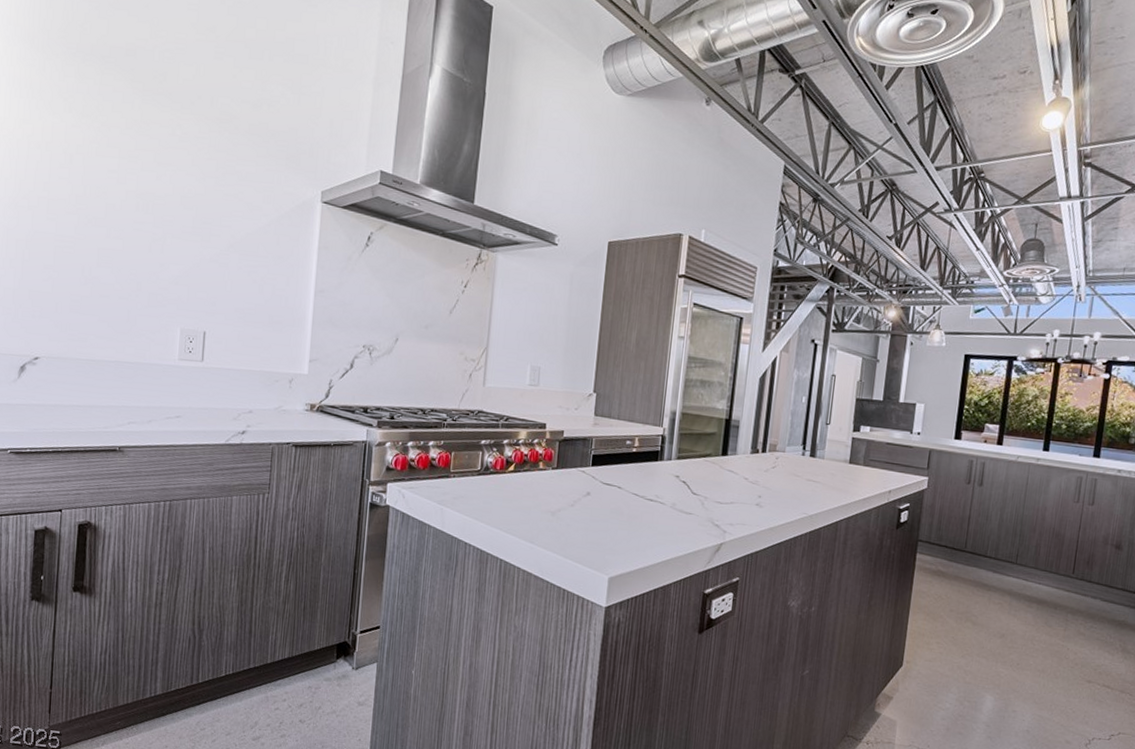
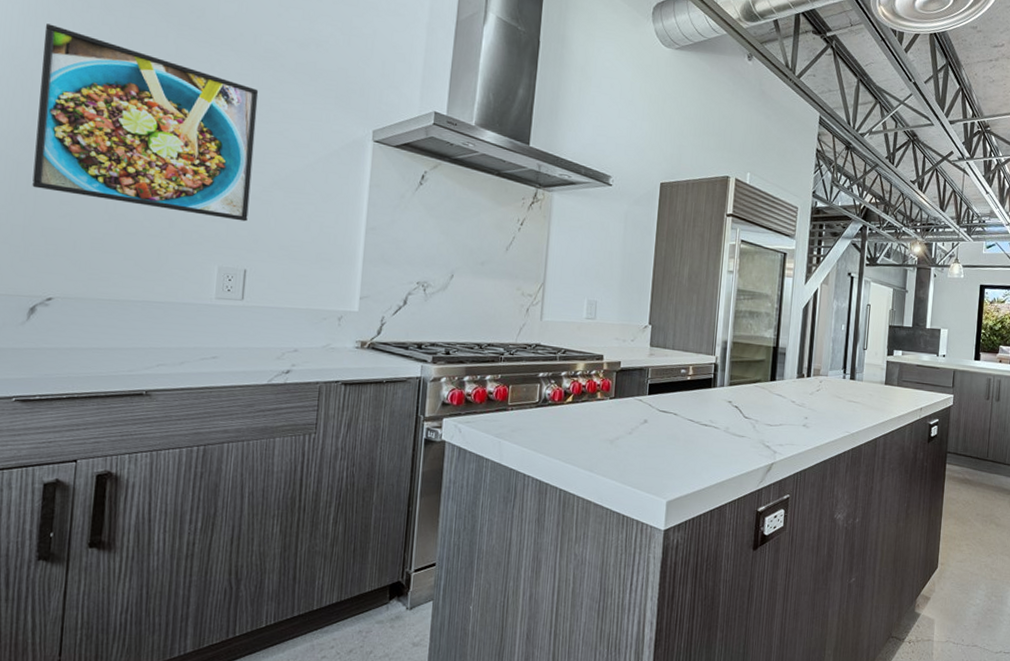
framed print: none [20,94,216,285] -> present [32,24,259,222]

